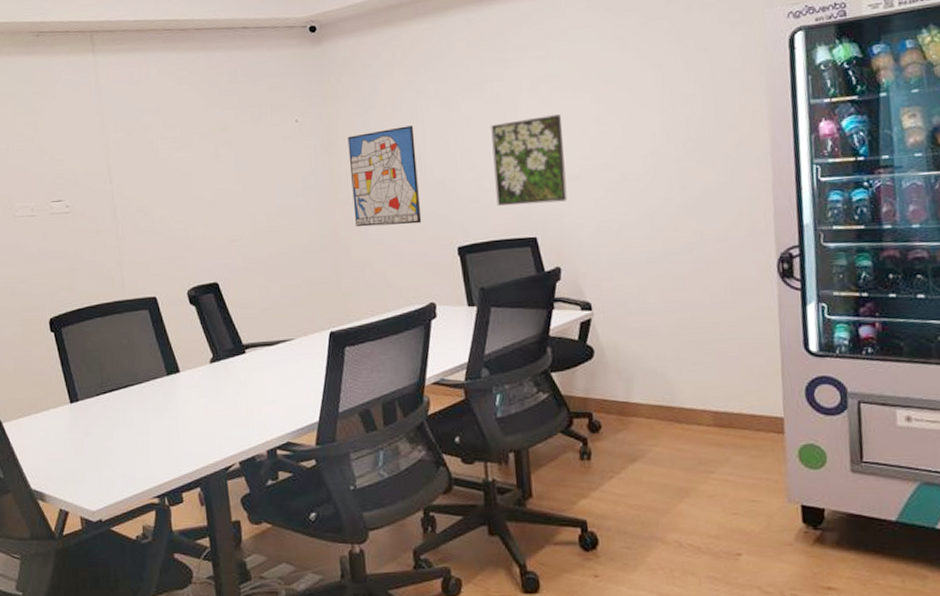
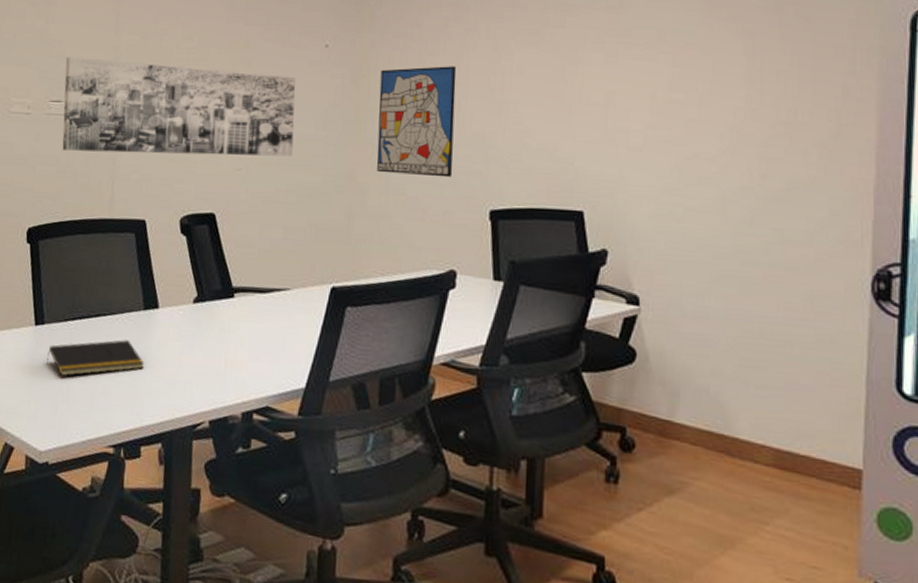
wall art: none [60,152,279,246] -> present [62,57,296,157]
notepad: none [86,404,175,445] -> present [47,339,145,377]
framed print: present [491,114,568,206] -> none [541,74,629,174]

